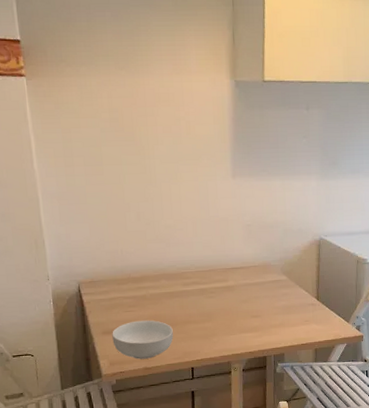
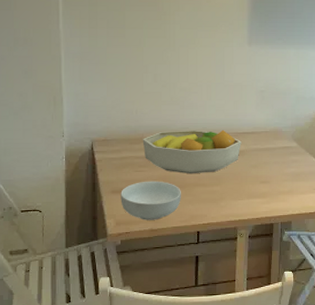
fruit bowl: none [130,266,231,312] -> present [142,129,242,174]

